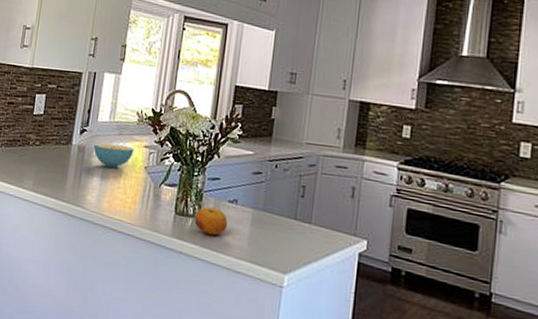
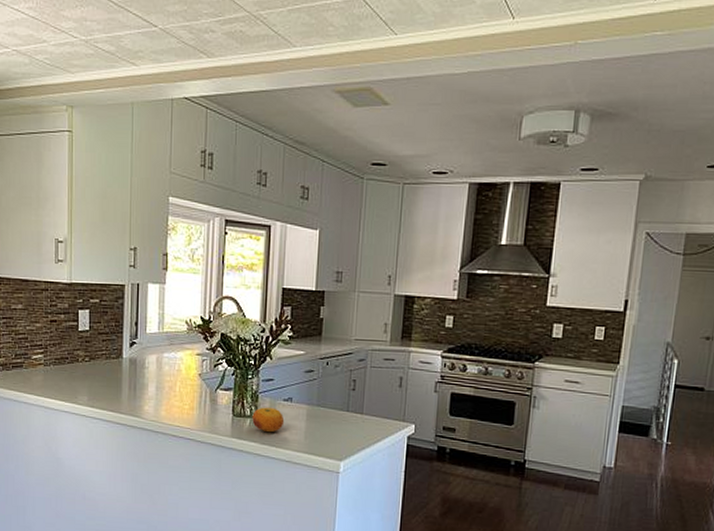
cereal bowl: present [93,142,134,168] -> none [145,353,186,377]

